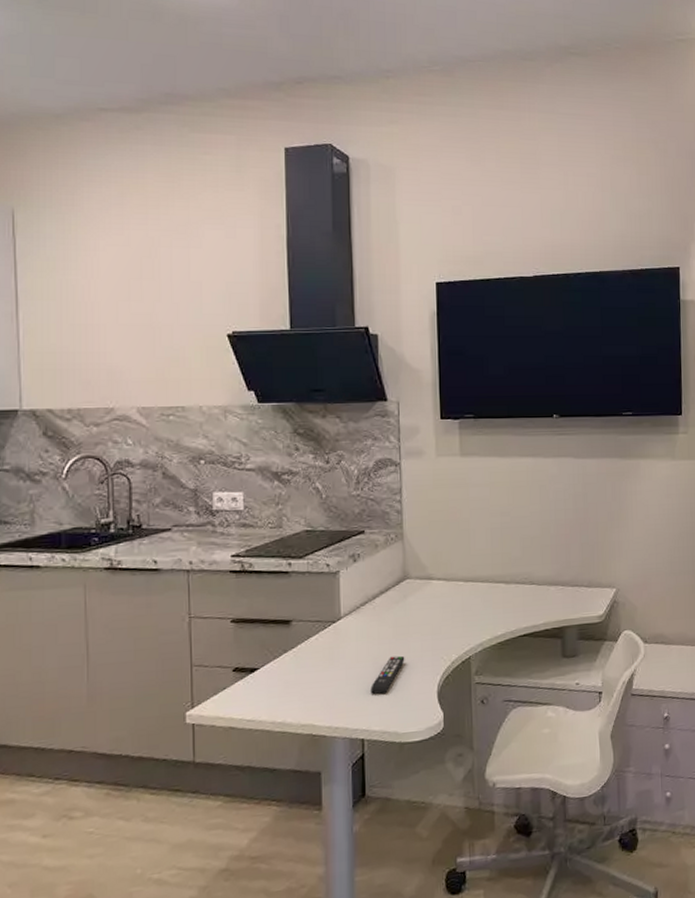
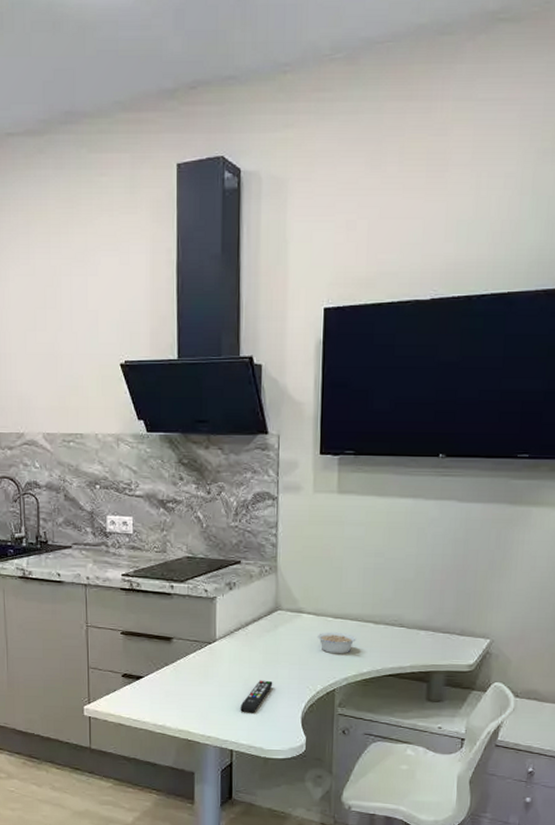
legume: none [449,596,489,620] -> present [317,632,356,654]

